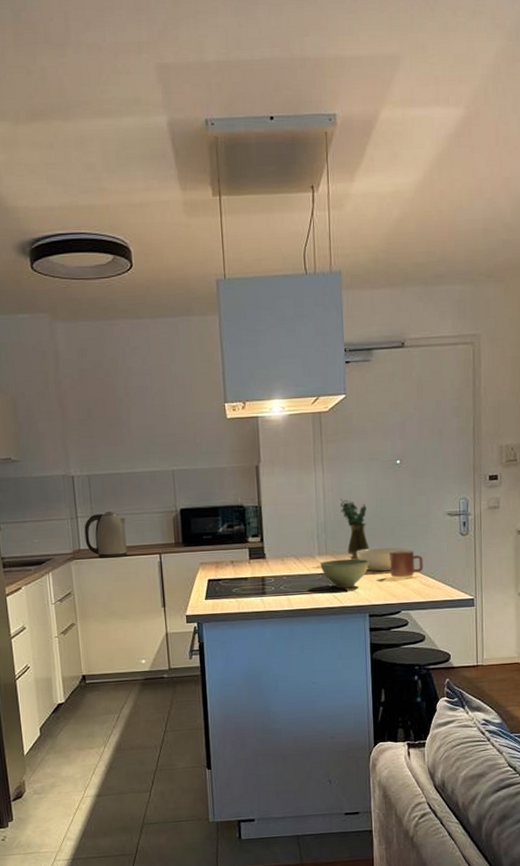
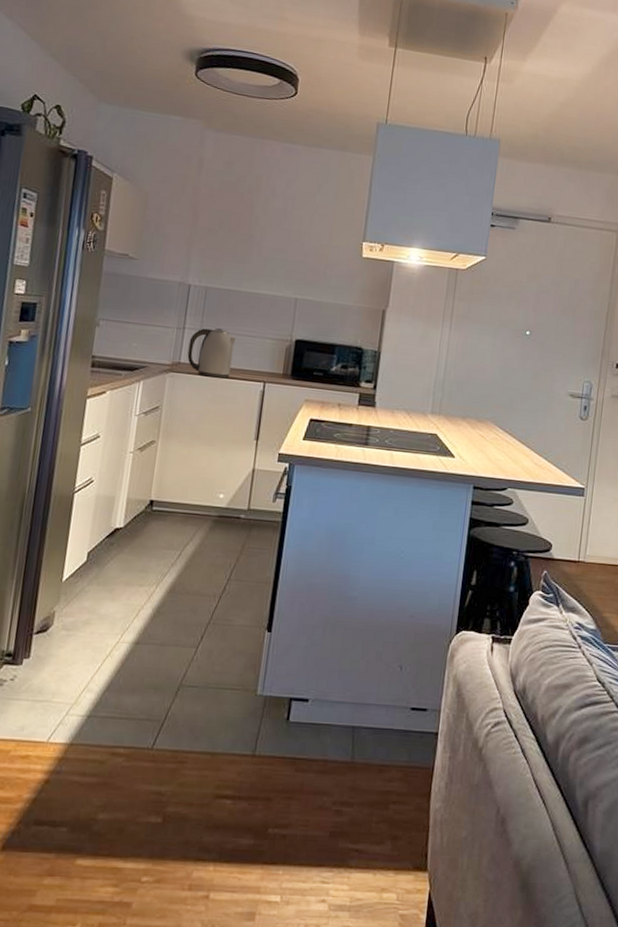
bowl: present [320,558,370,589] -> none [431,421,484,454]
vase: present [340,499,370,561] -> none [461,359,489,427]
bowl: present [356,547,408,572] -> none [470,415,524,444]
mug: present [388,550,424,579] -> none [502,423,539,455]

